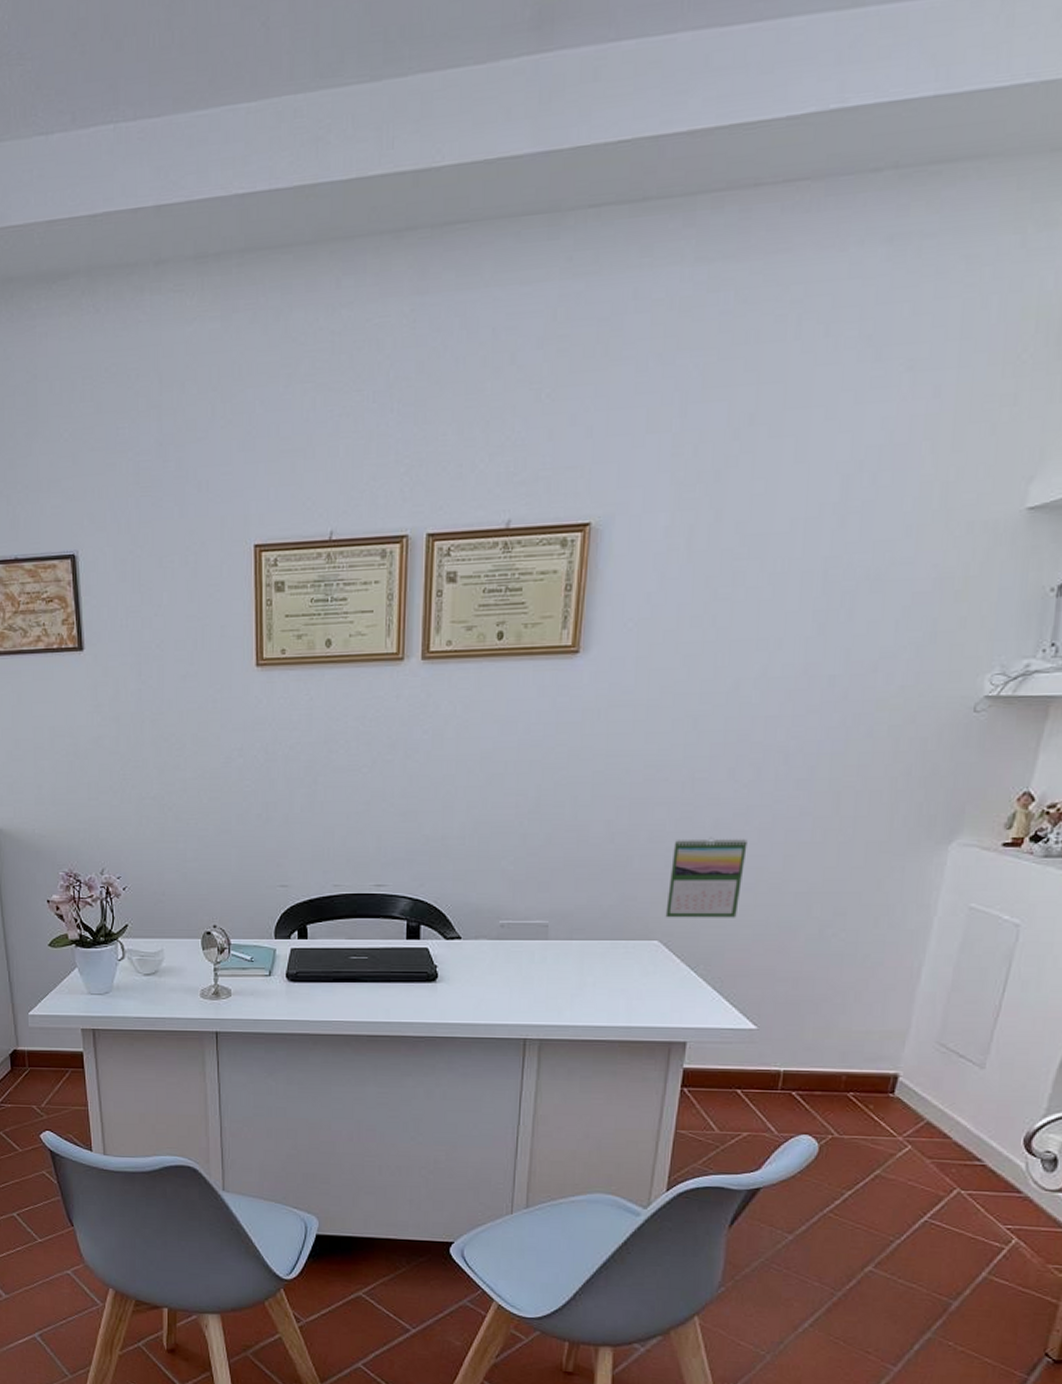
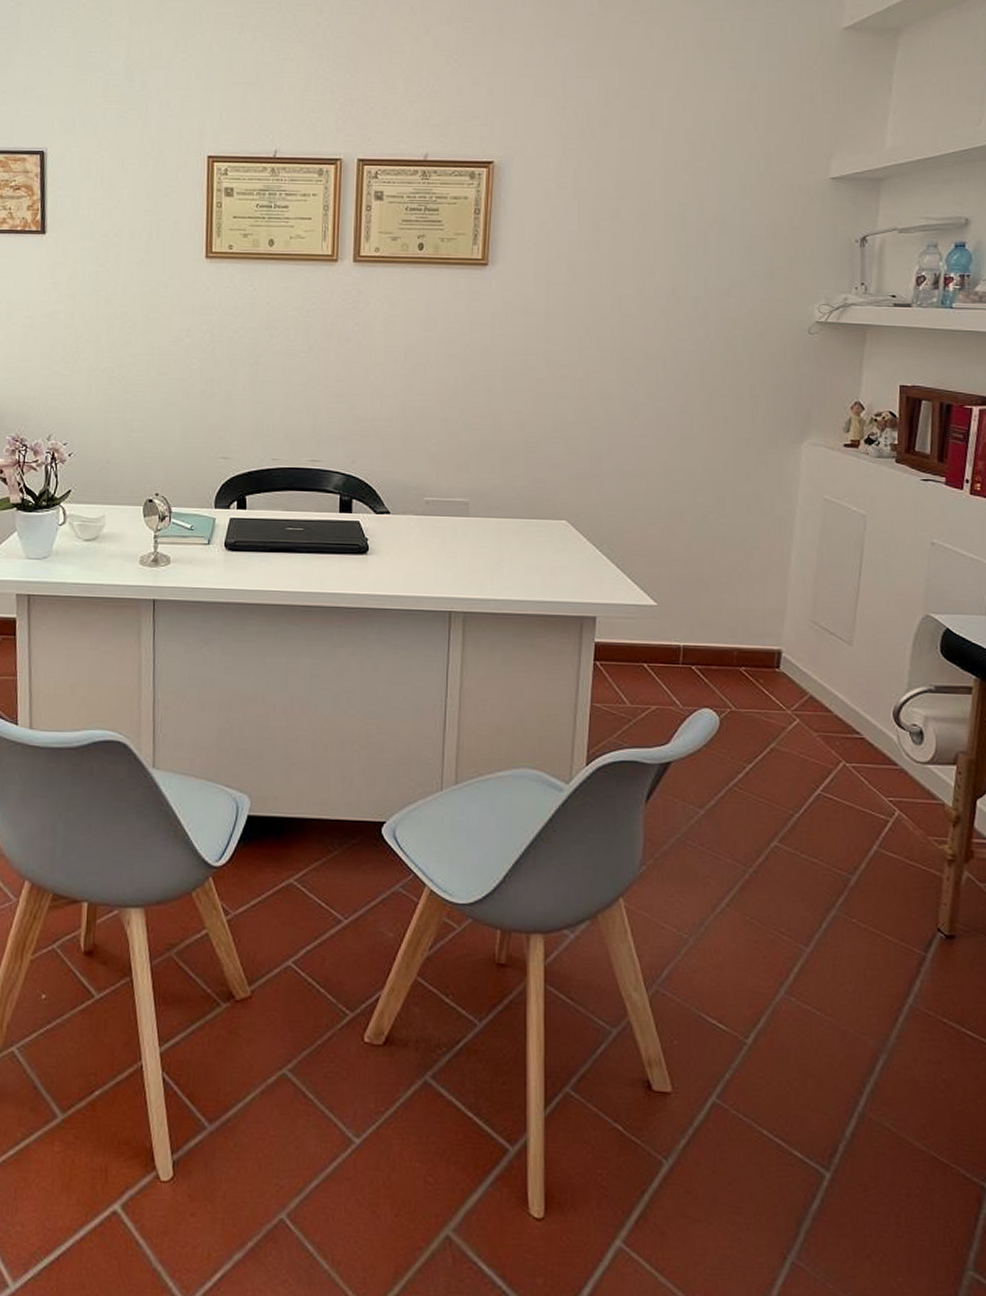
calendar: present [665,837,748,918] -> none [571,428,637,502]

